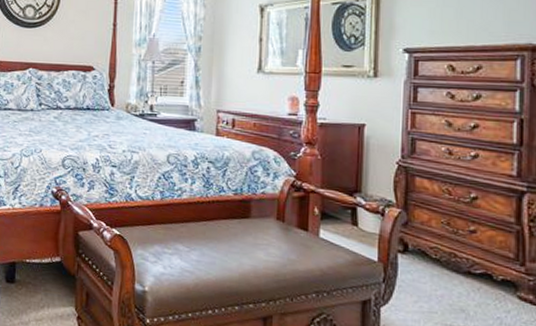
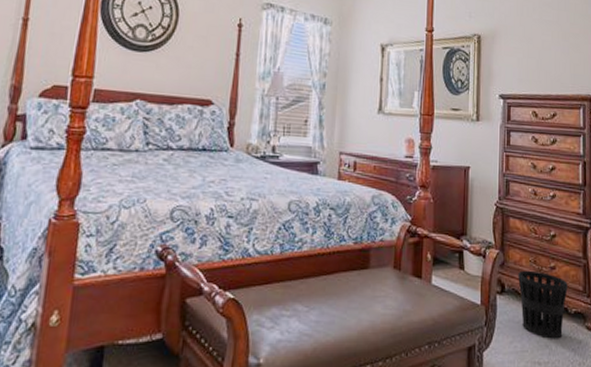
wastebasket: none [426,231,493,305] -> present [518,270,568,339]

